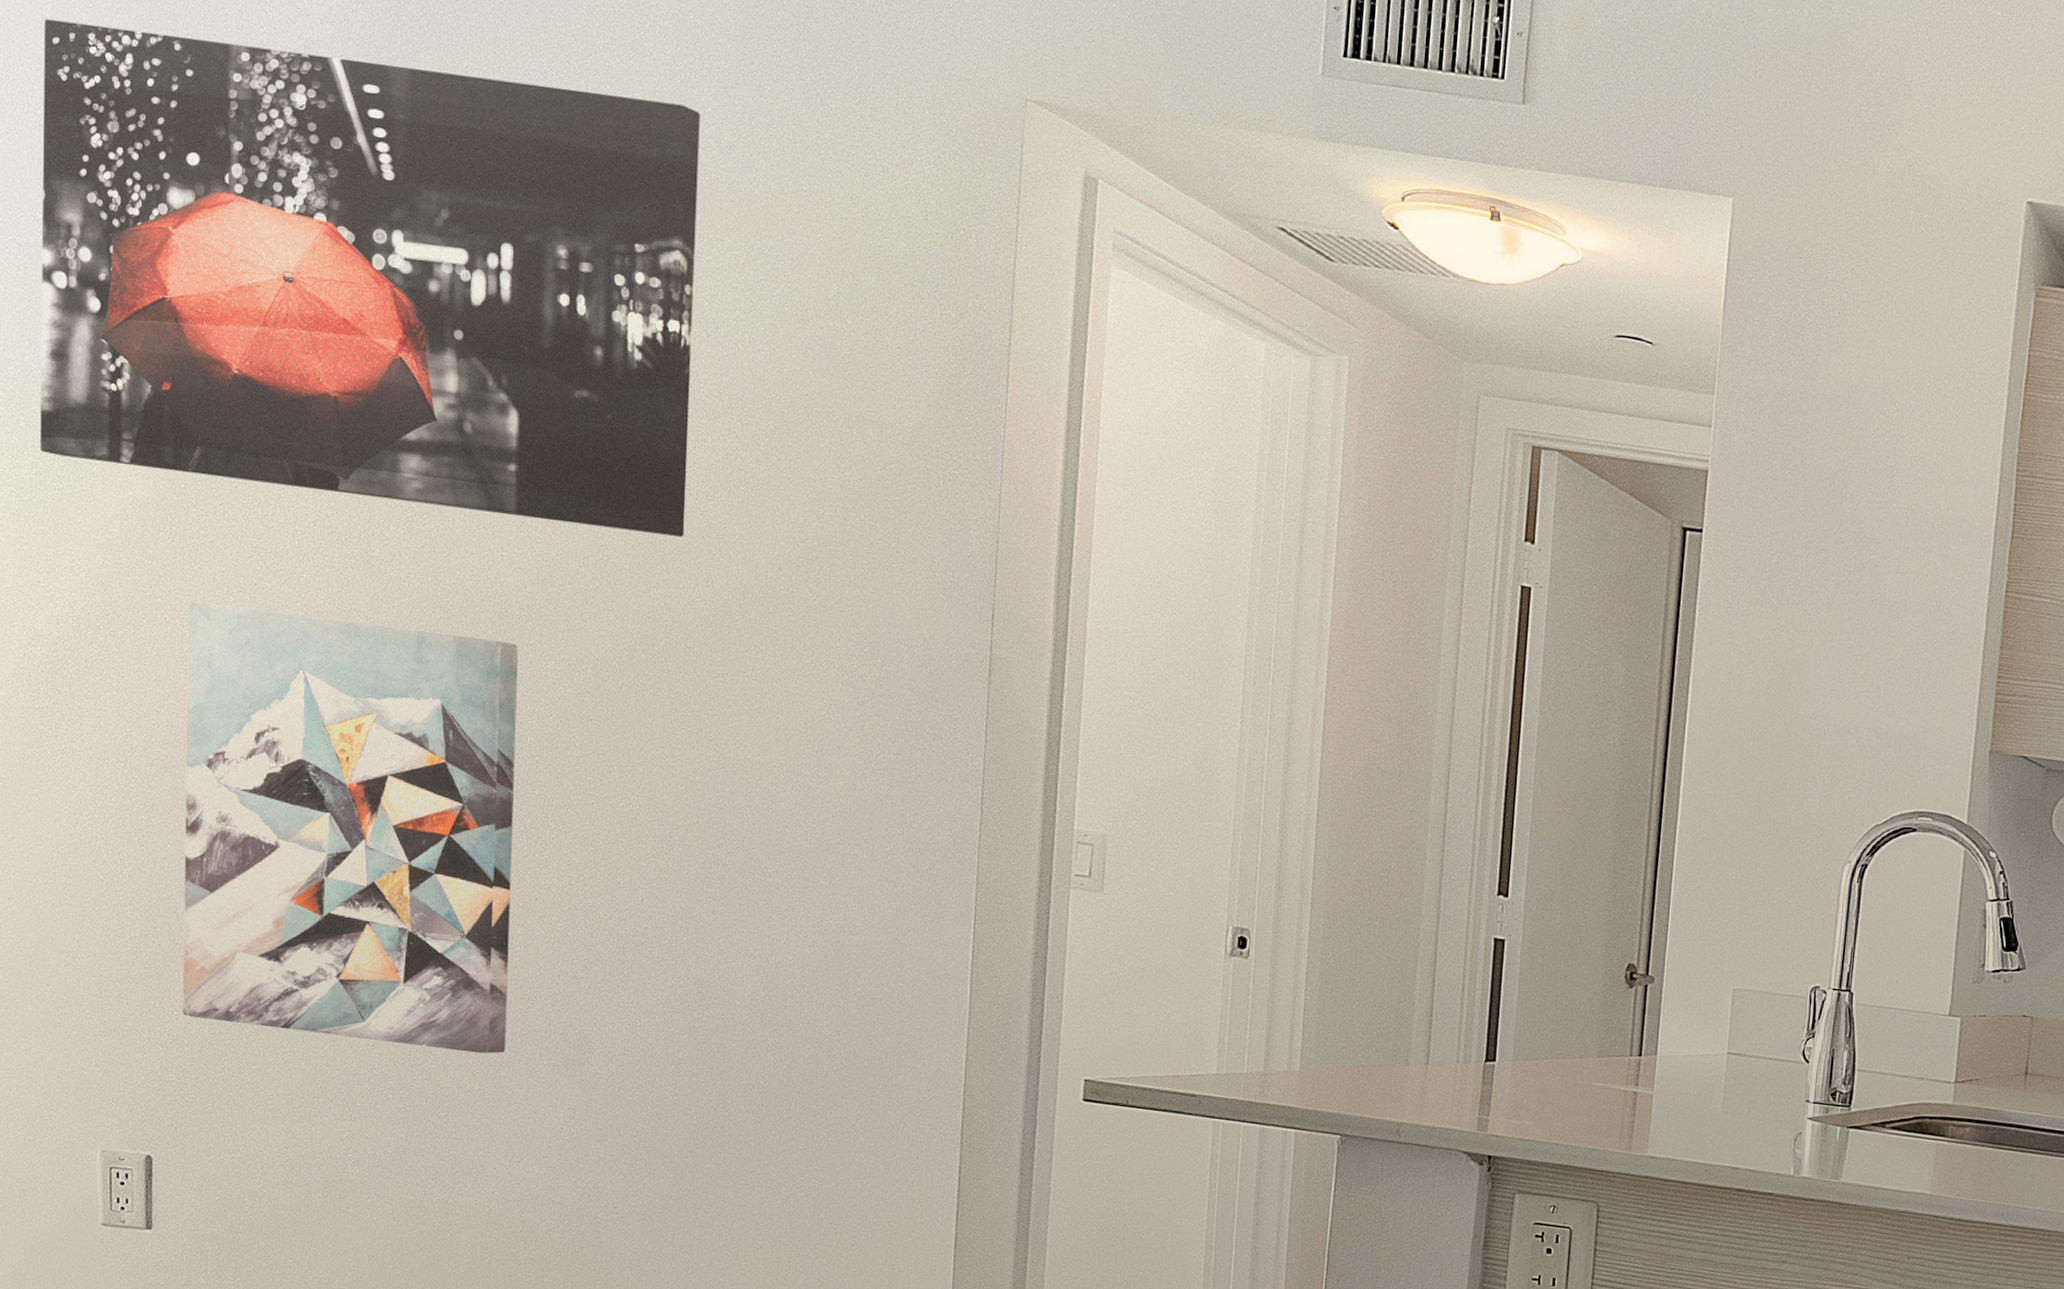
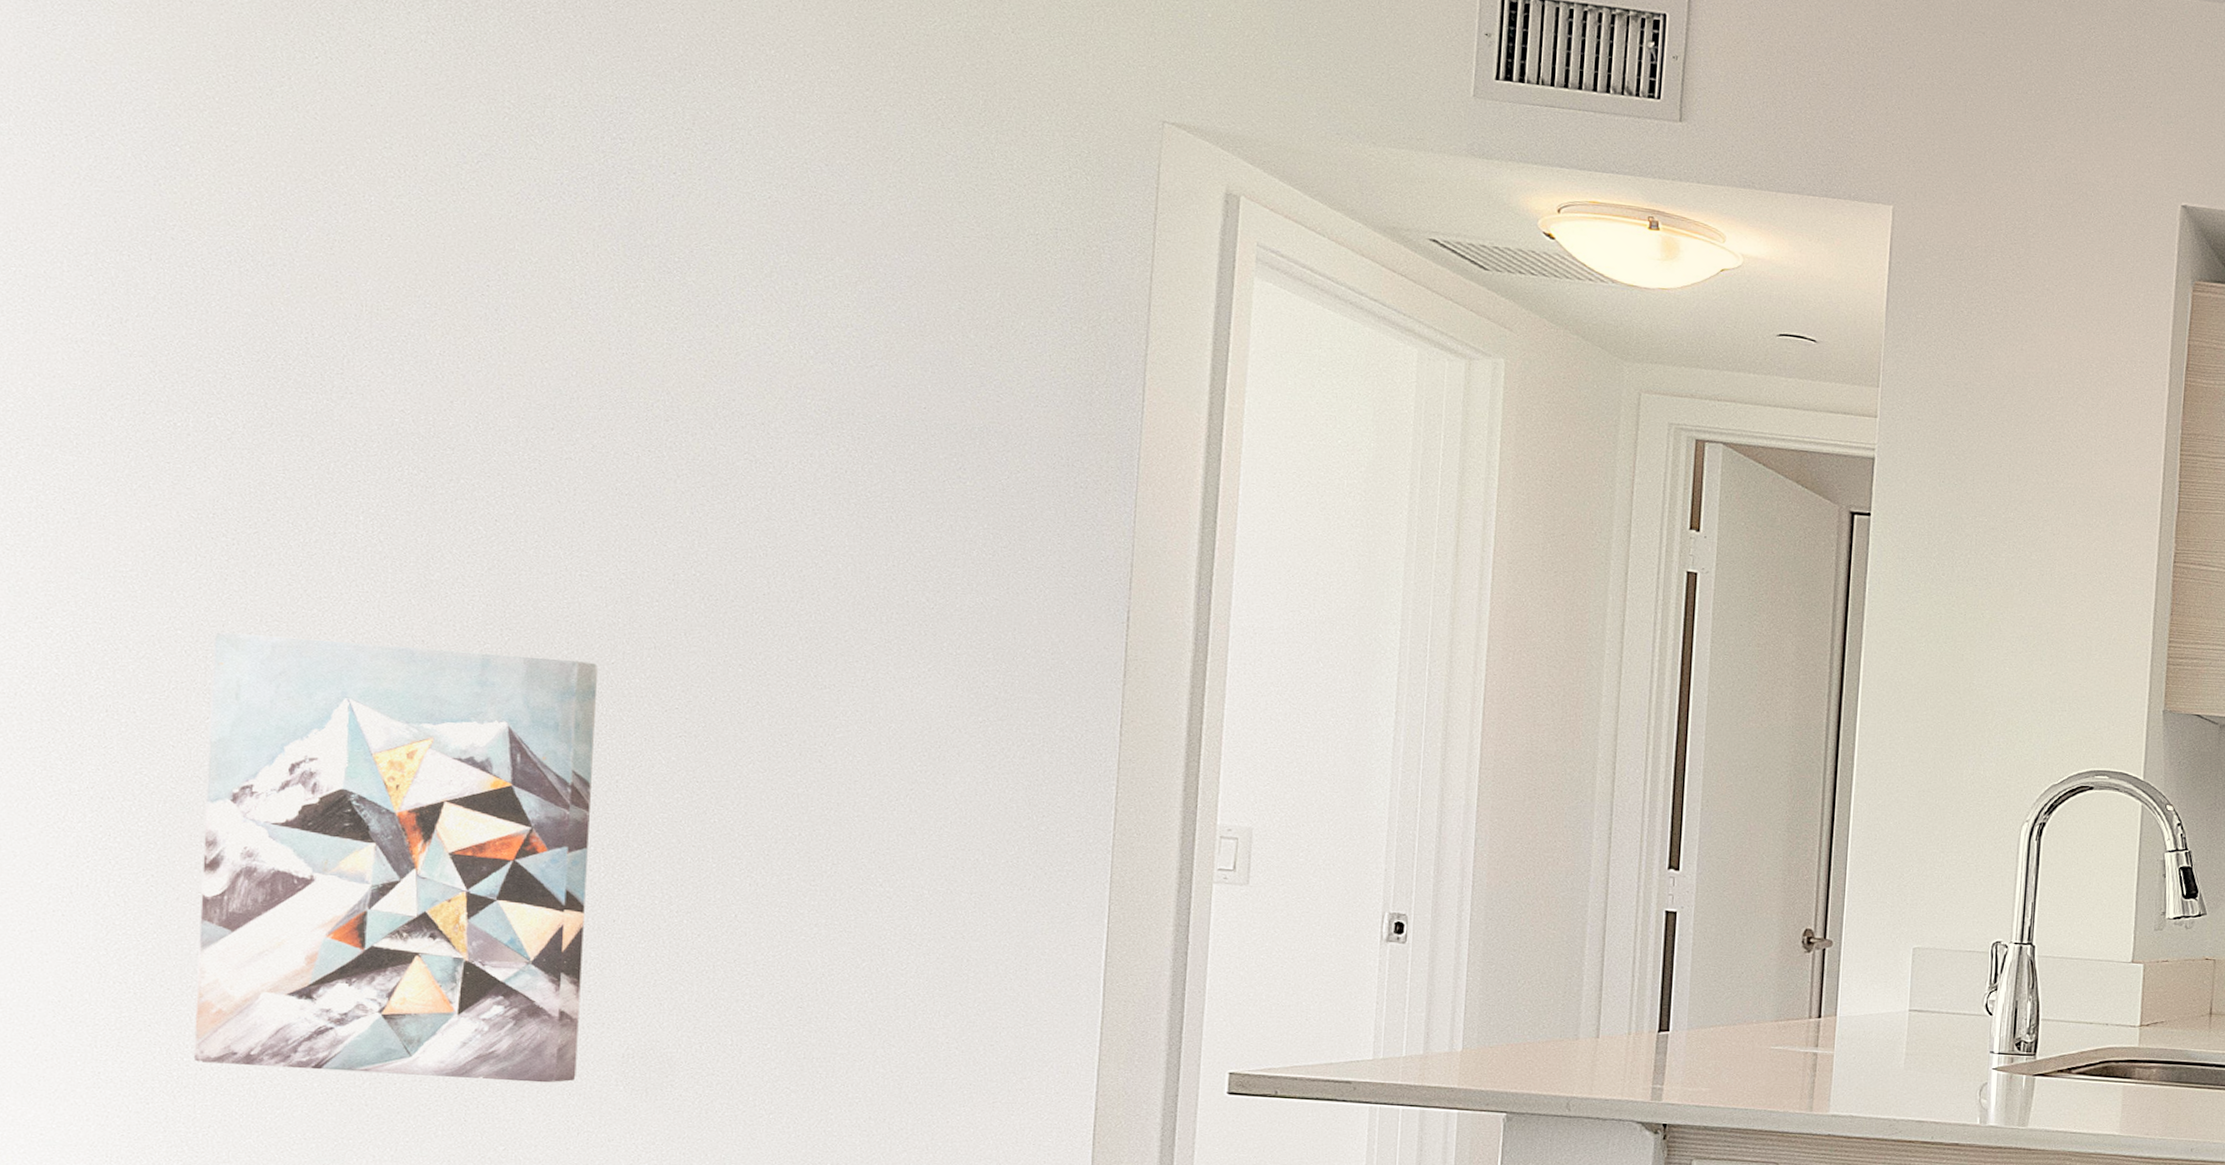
wall art: present [40,19,700,537] -> none [42,50,810,551]

